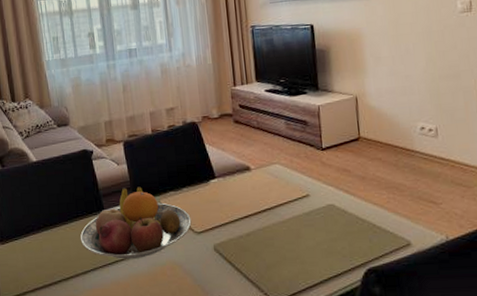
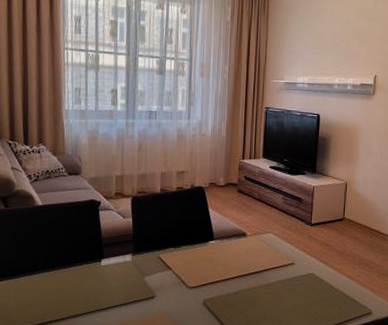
fruit bowl: present [80,187,192,259] -> none [76,240,186,306]

